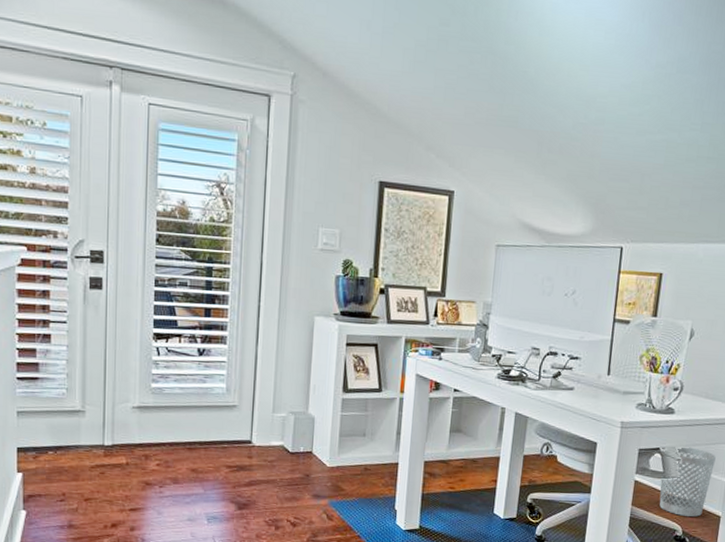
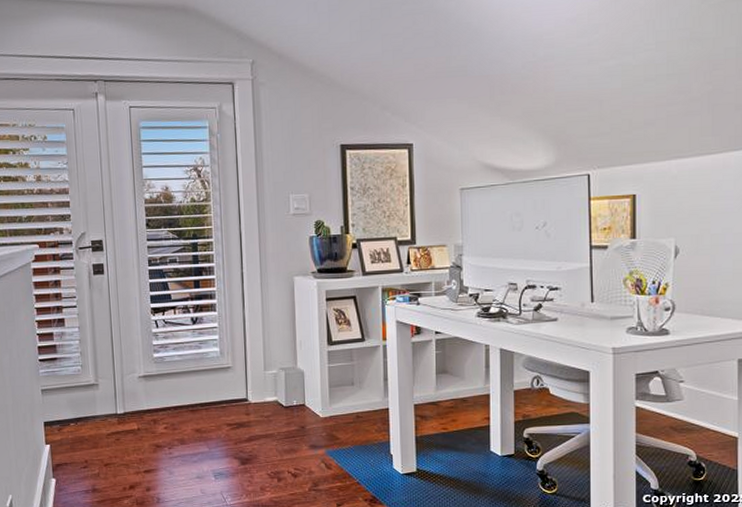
wastebasket: present [659,445,716,517] -> none [664,366,722,440]

